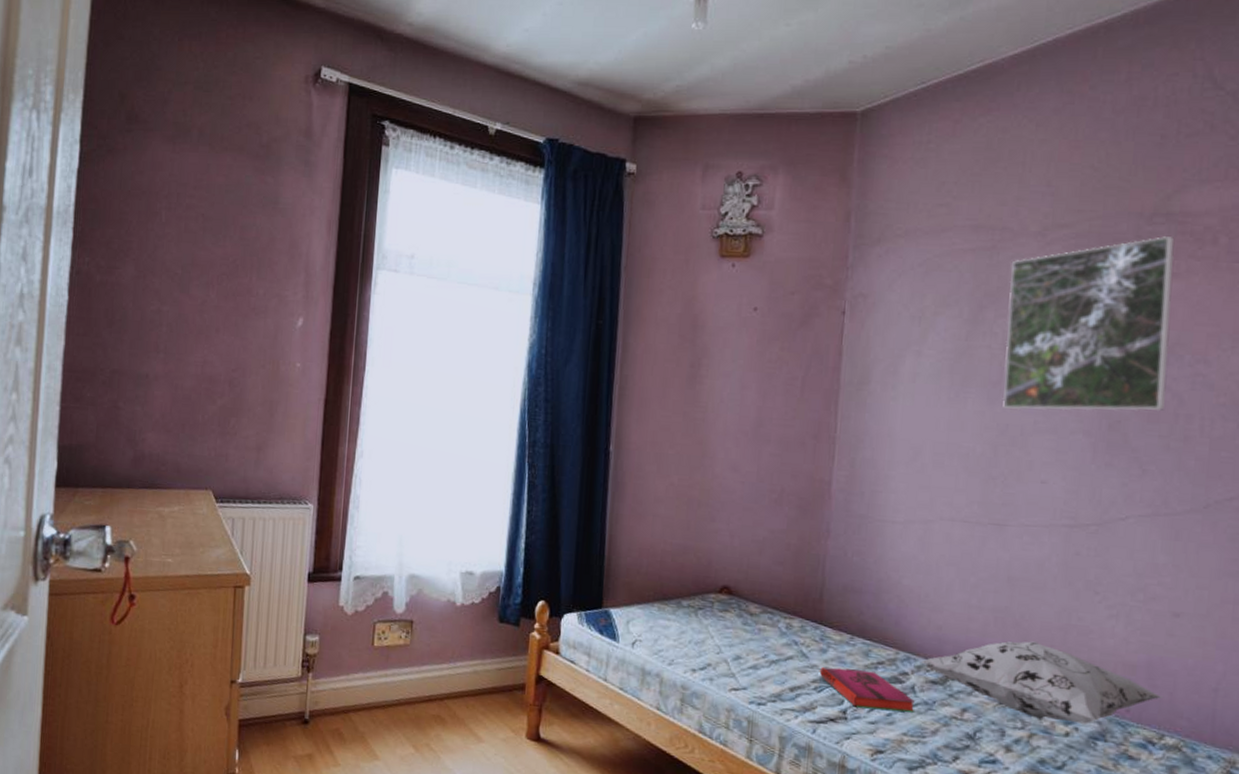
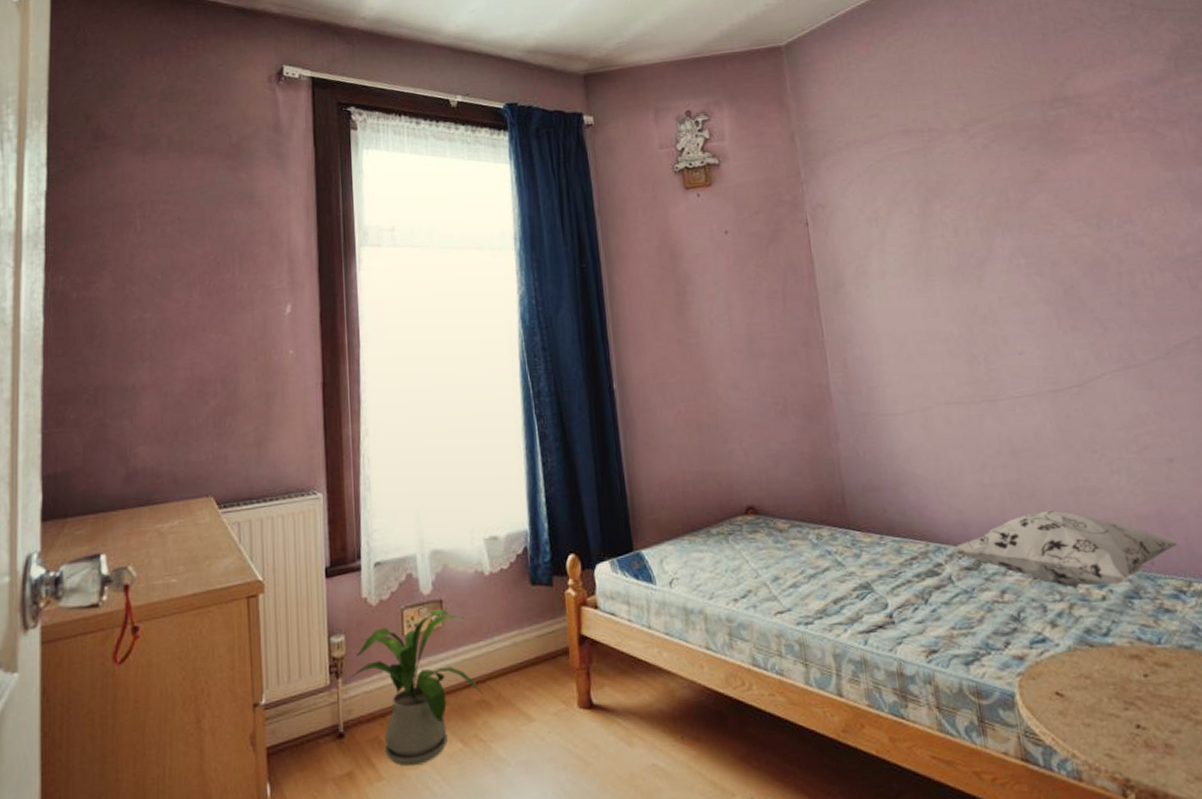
house plant: none [315,628,439,760] -> present [345,609,483,767]
hardback book: present [820,667,915,713] -> none [858,568,957,609]
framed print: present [1002,236,1175,412] -> none [944,117,1108,290]

